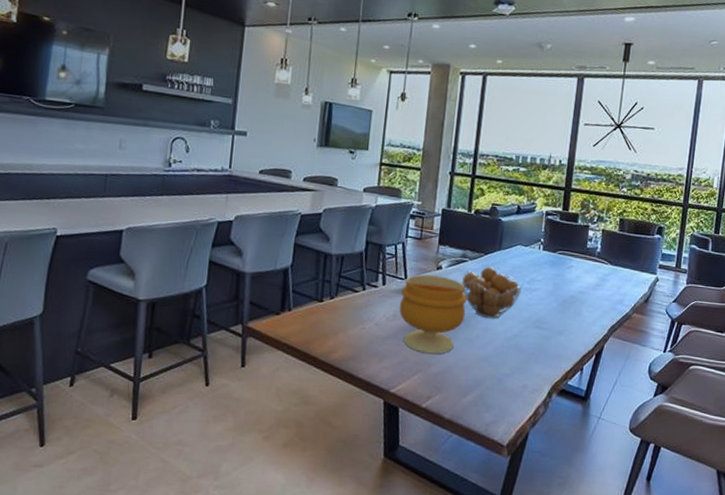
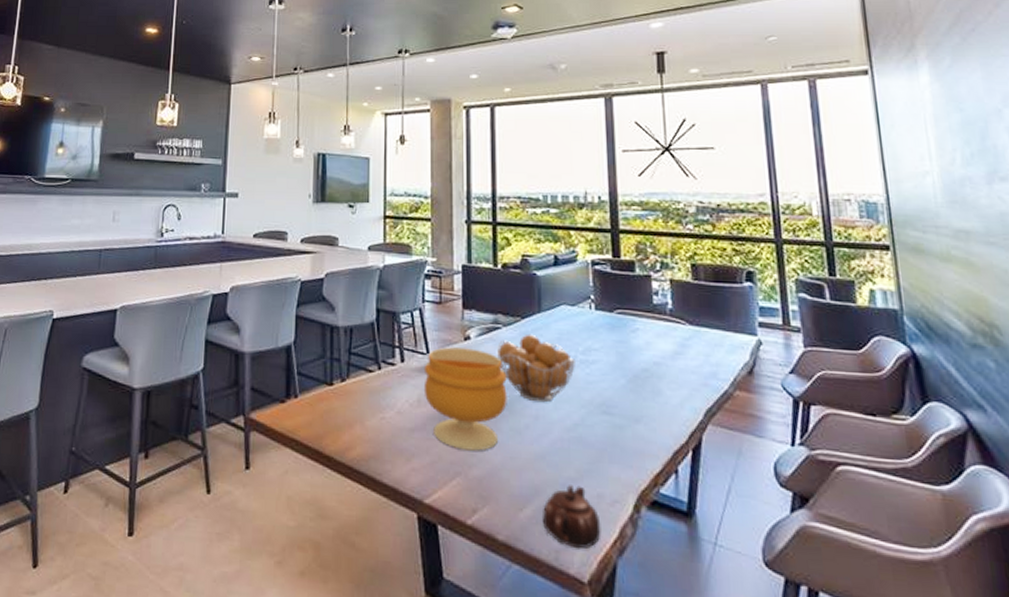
teapot: none [480,379,522,423] -> present [543,485,601,549]

